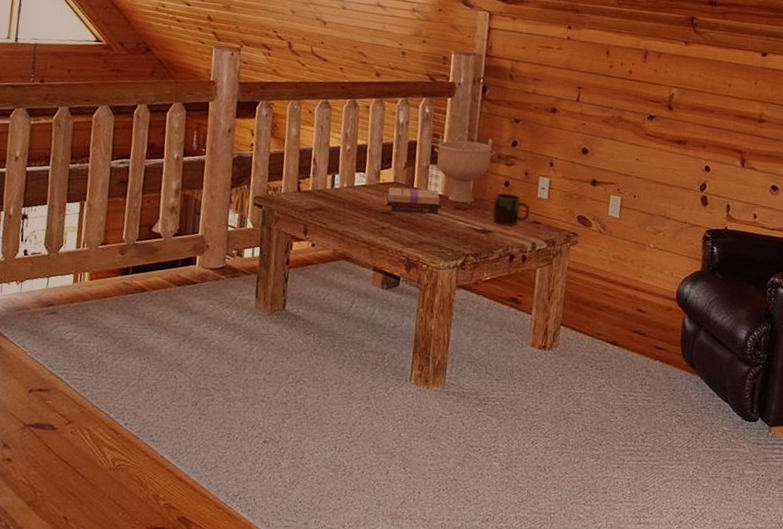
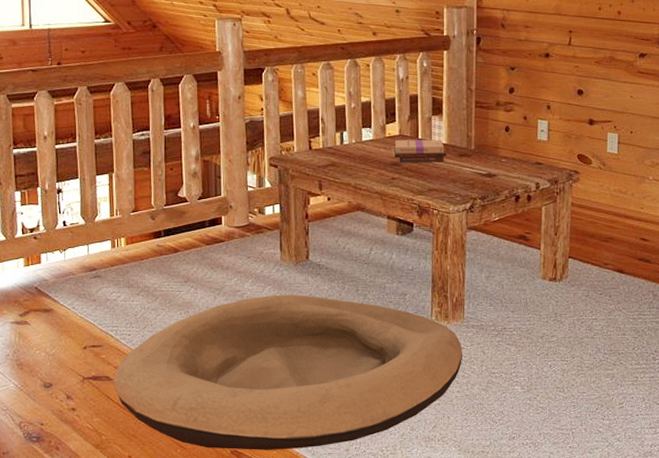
dog bed: none [56,345,440,520] -> present [113,294,462,450]
decorative bowl: present [434,132,496,204] -> none [435,83,494,151]
mug: present [492,193,530,226] -> none [496,138,531,169]

